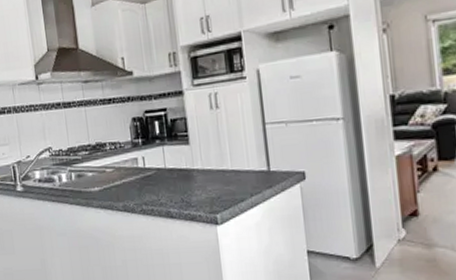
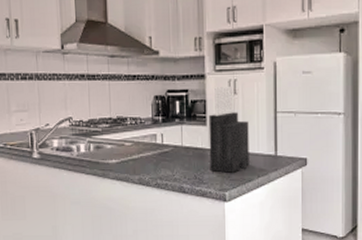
knife block: none [190,100,240,194] -> present [208,85,249,173]

